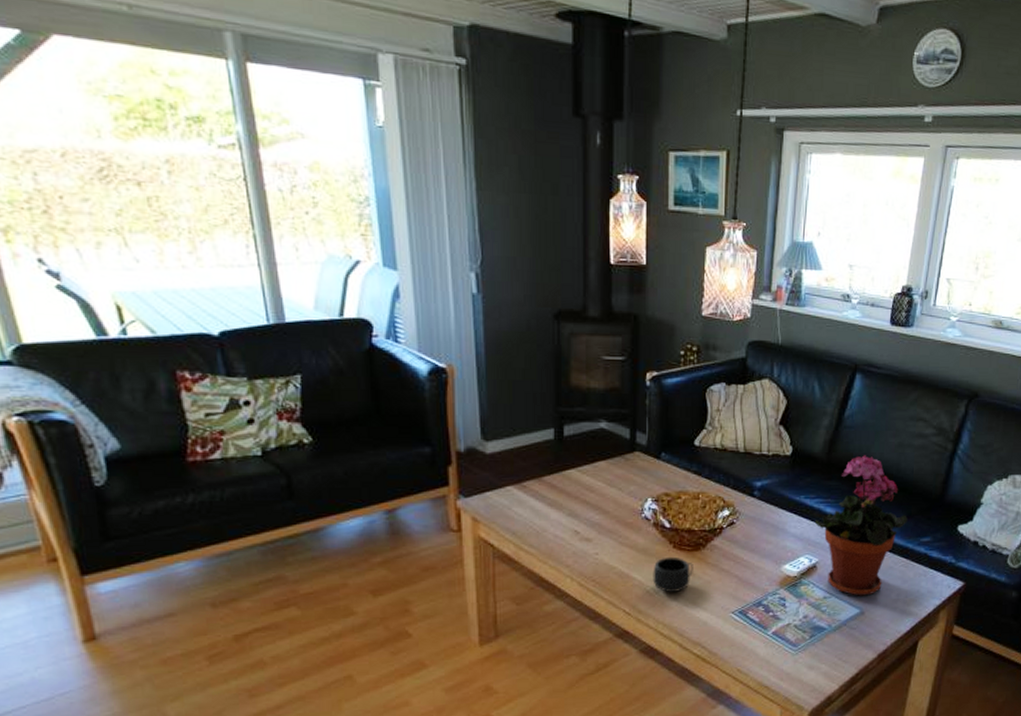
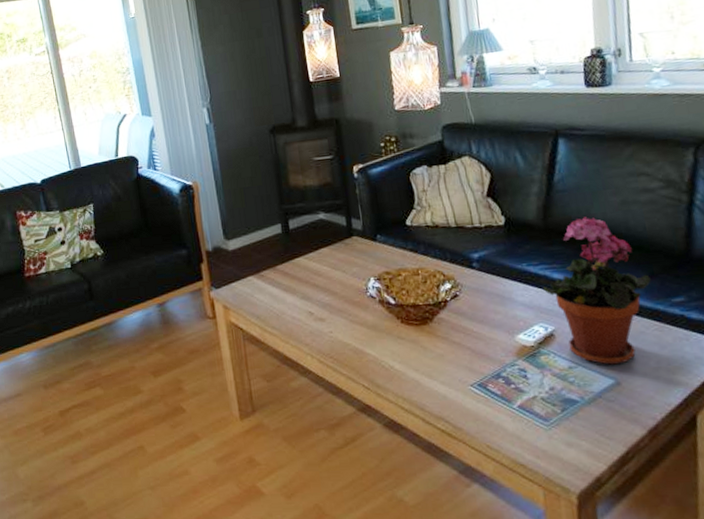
mug: present [653,556,693,592] -> none [385,331,425,366]

